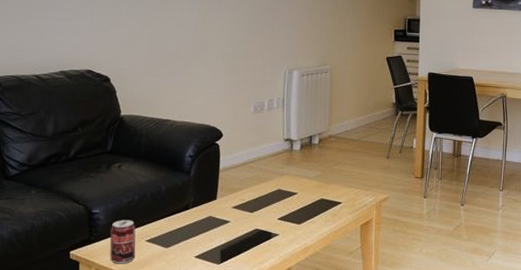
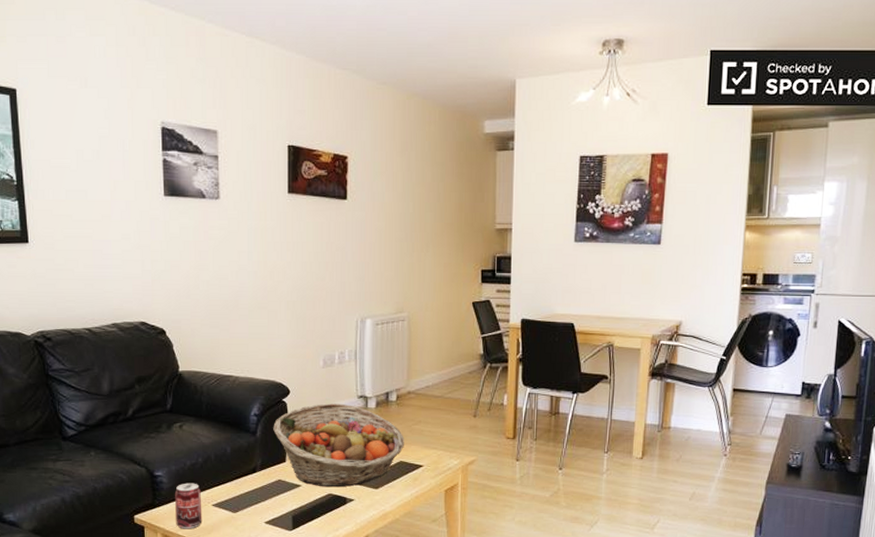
fruit basket: none [206,145,325,223] -> present [273,403,404,488]

